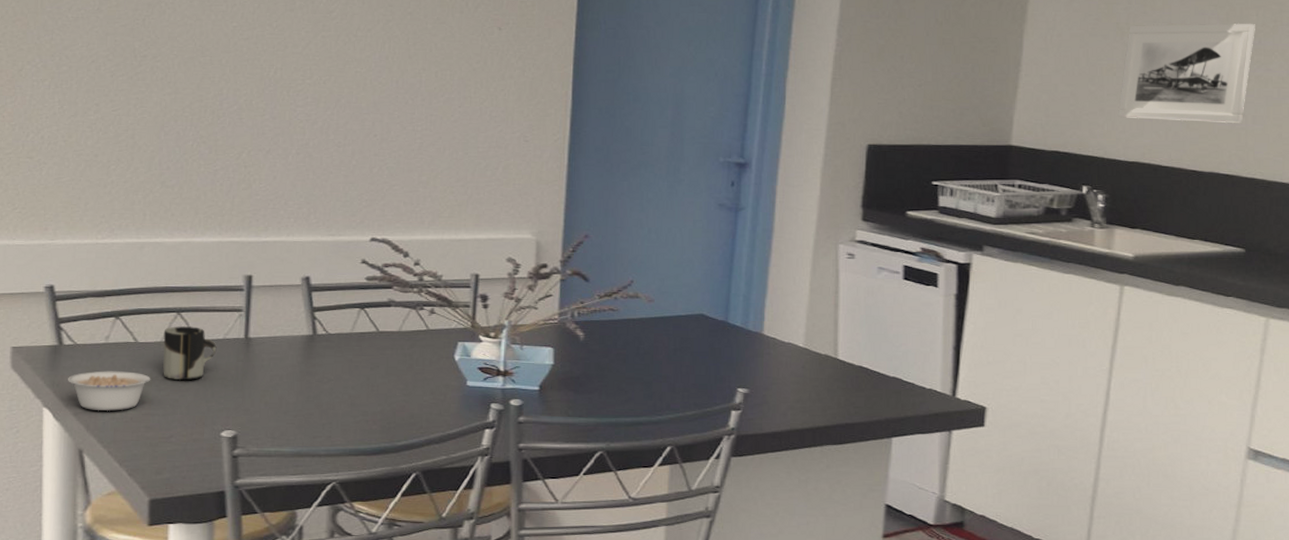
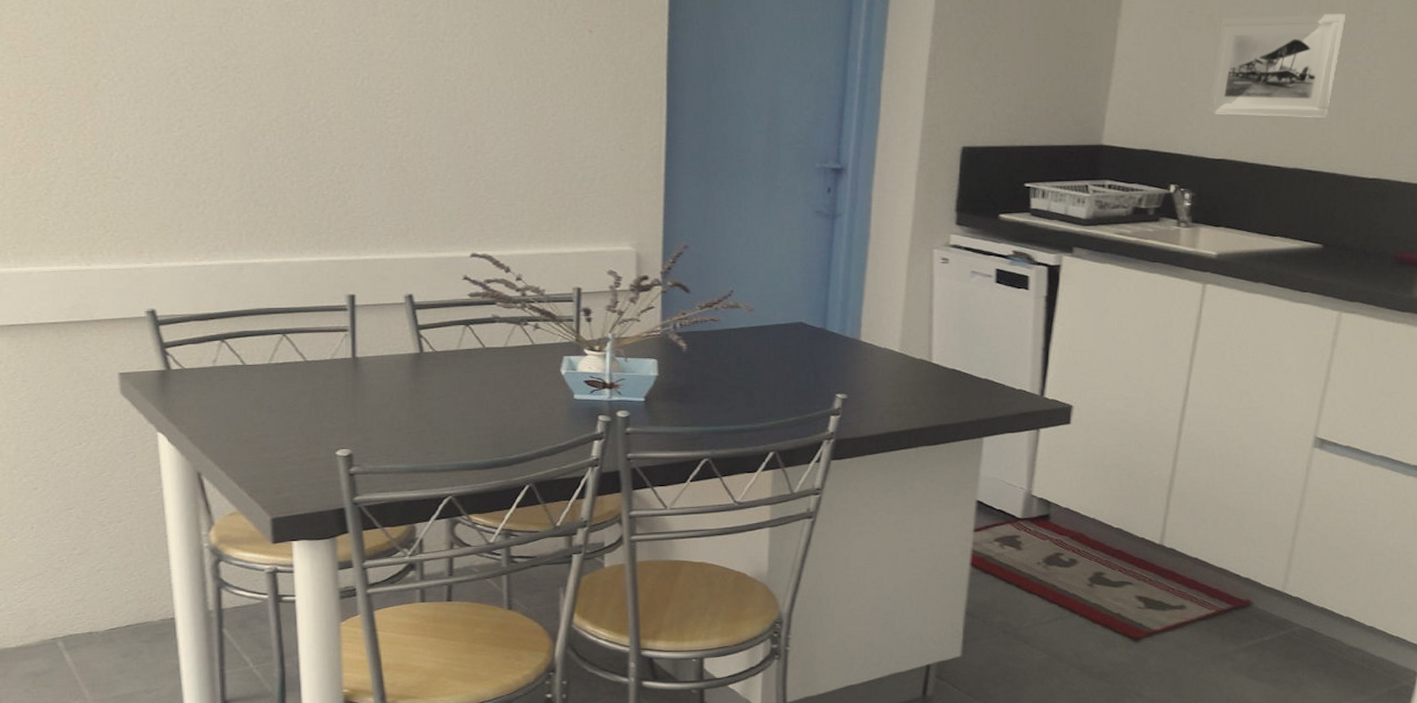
legume: present [67,371,163,412] -> none [178,394,274,435]
cup: present [162,326,217,381] -> none [270,348,325,402]

